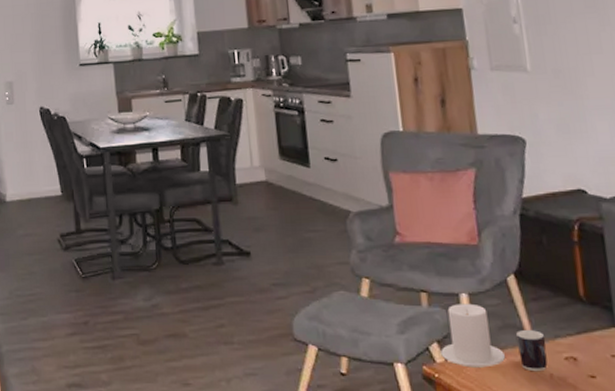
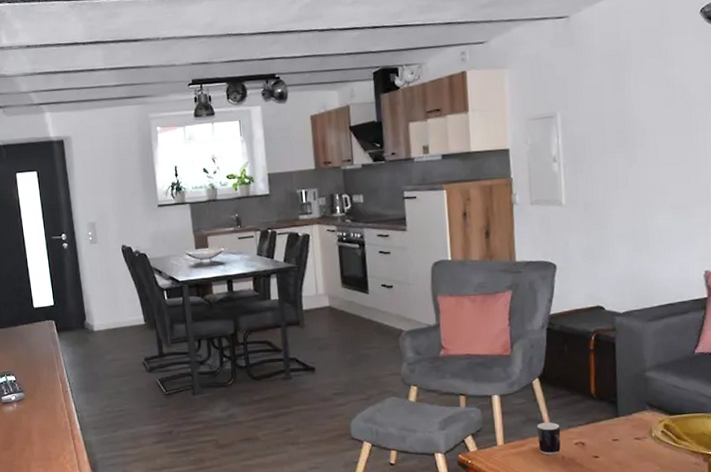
candle: present [441,303,506,368] -> none [474,403,527,454]

